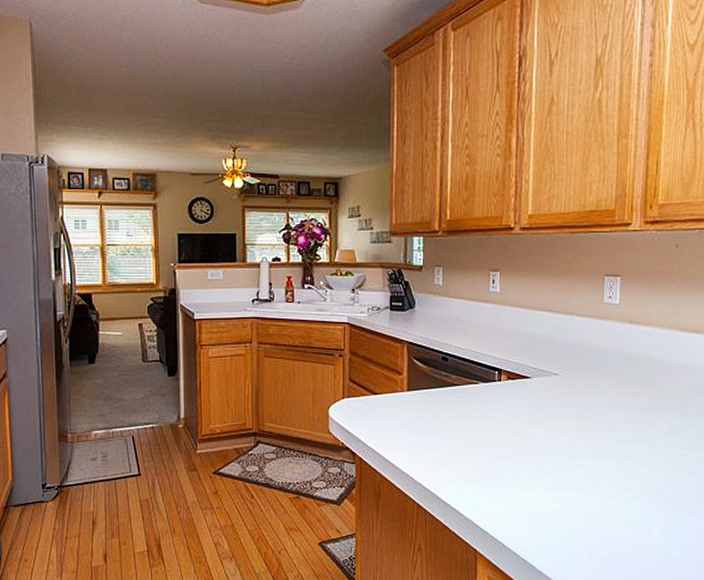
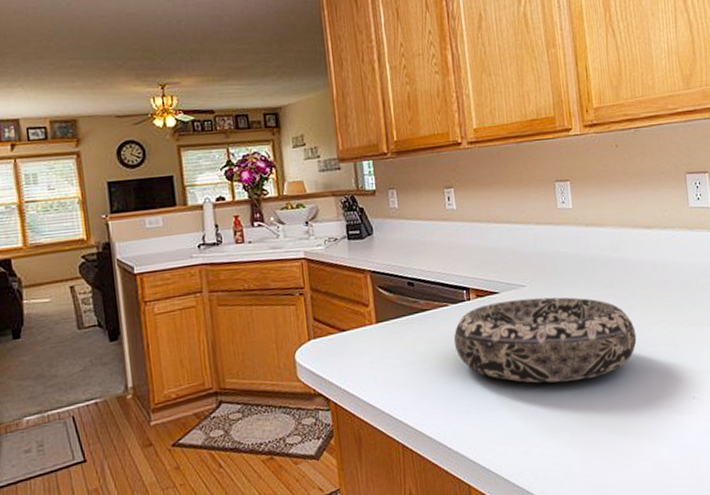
decorative bowl: none [479,387,666,471] -> present [453,297,637,383]

